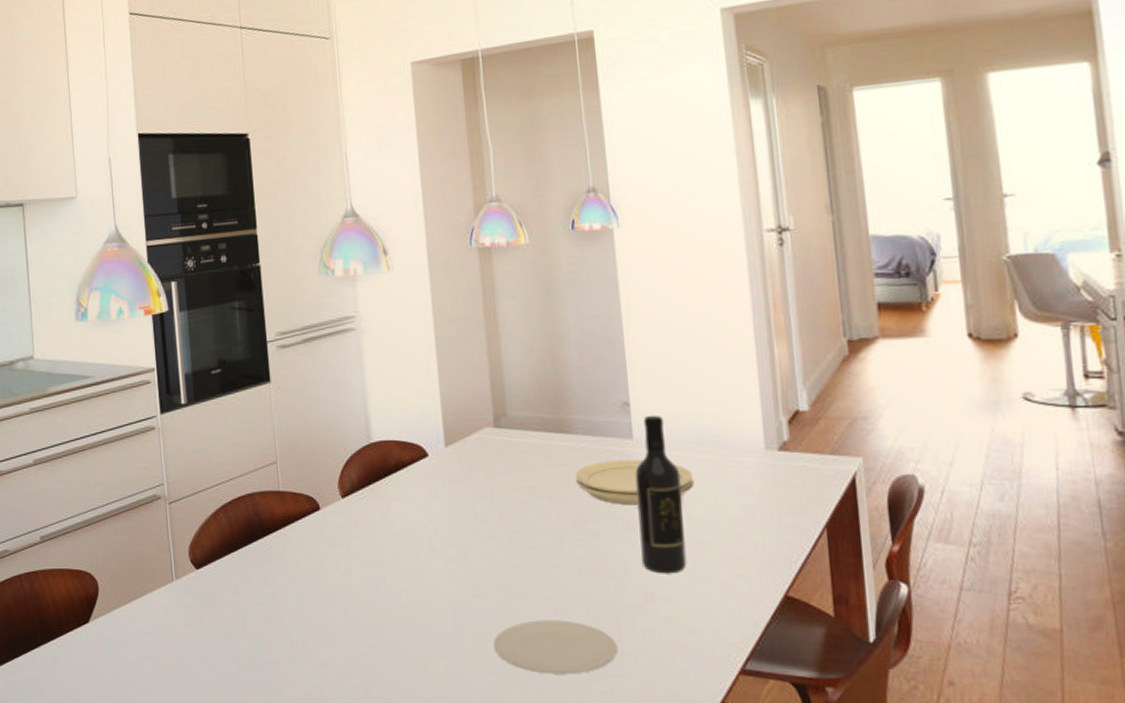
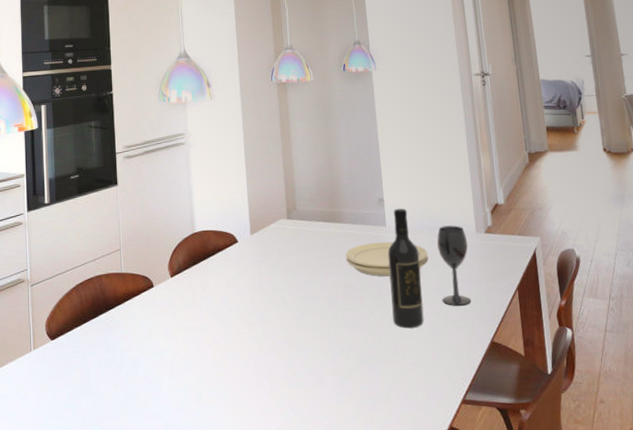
plate: present [493,620,618,675] -> none [284,368,376,412]
wine glass: none [706,439,757,547] -> present [436,225,472,306]

